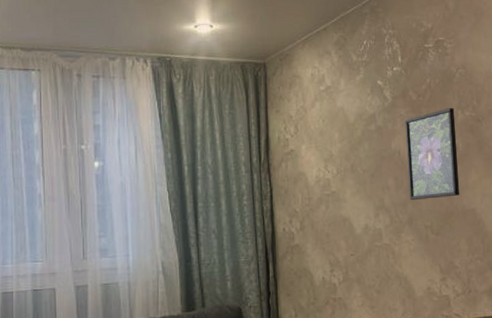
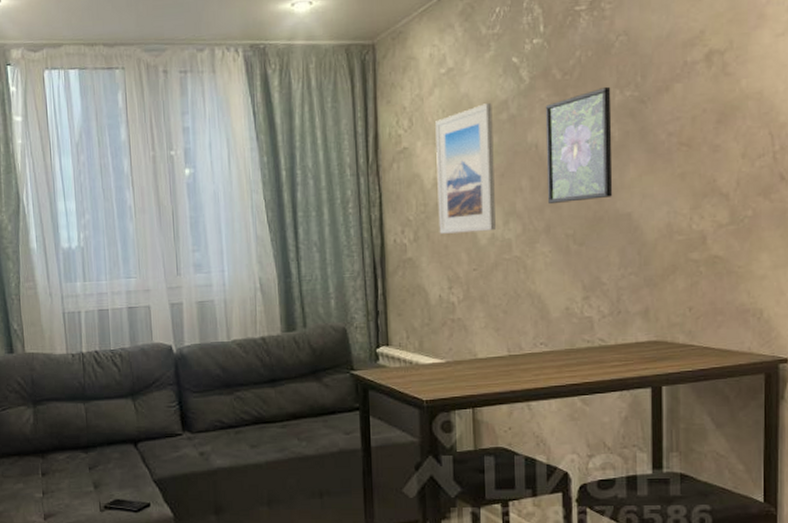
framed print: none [317,116,368,224] -> present [435,103,496,234]

